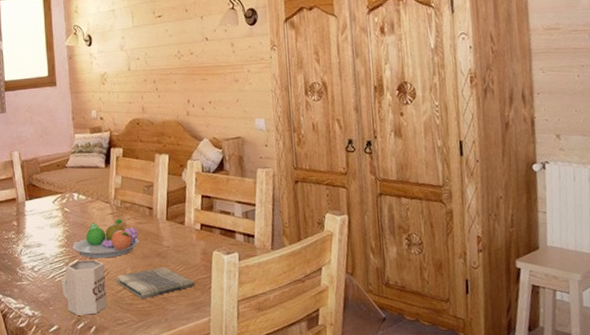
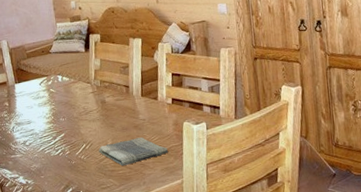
mug: present [62,260,107,315] -> none [51,133,92,182]
fruit bowl: present [72,219,139,259] -> none [59,97,118,133]

